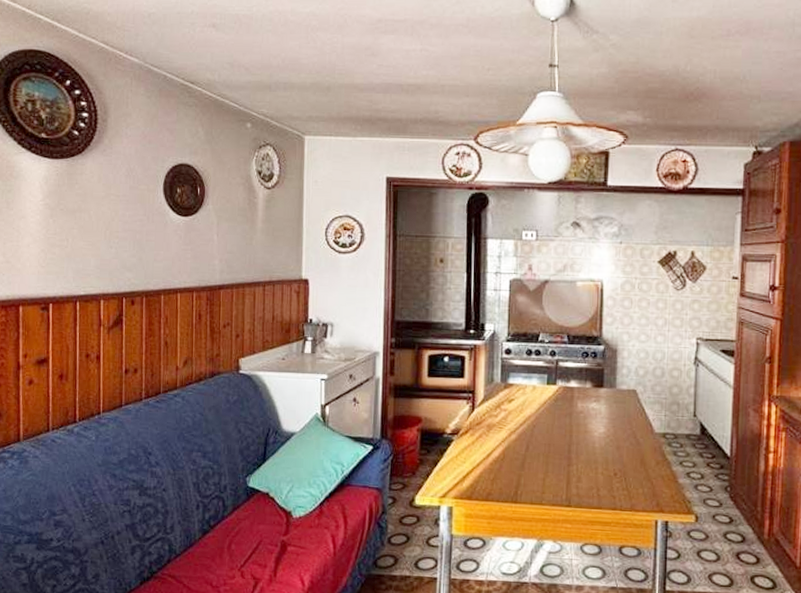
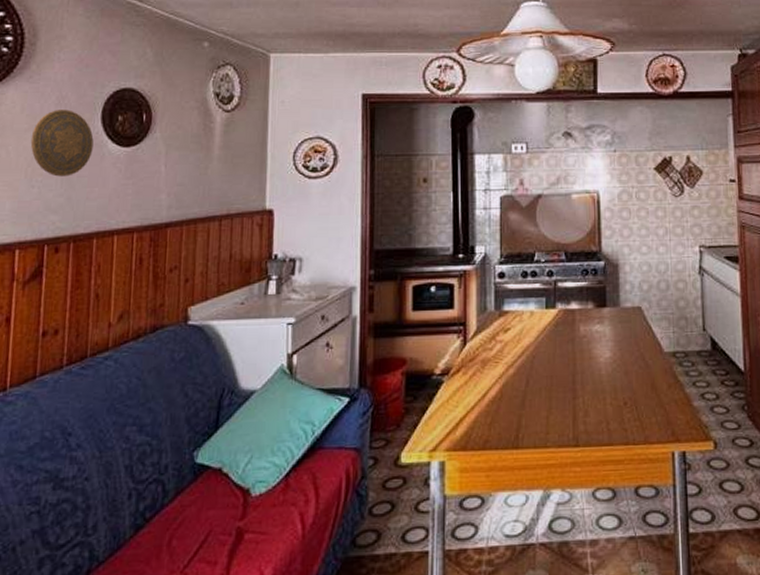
decorative plate: none [107,180,158,240] -> present [30,109,94,177]

